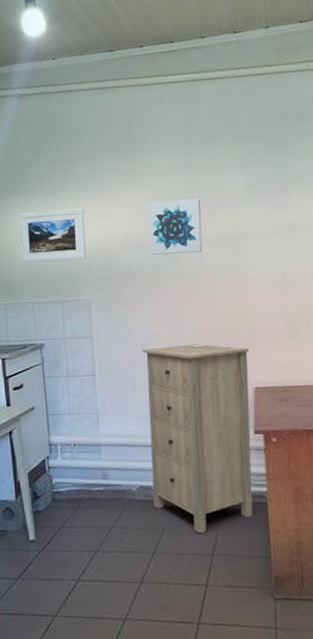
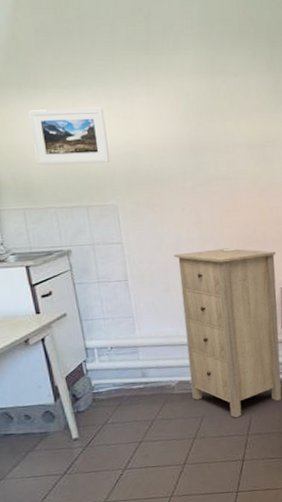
wall art: present [148,199,203,255] -> none [172,103,229,160]

